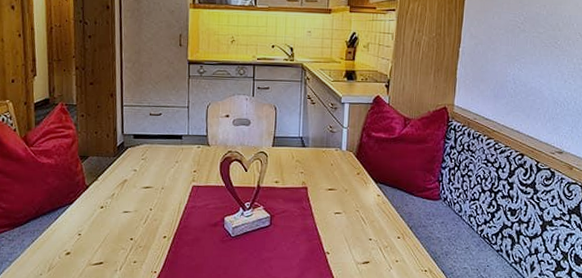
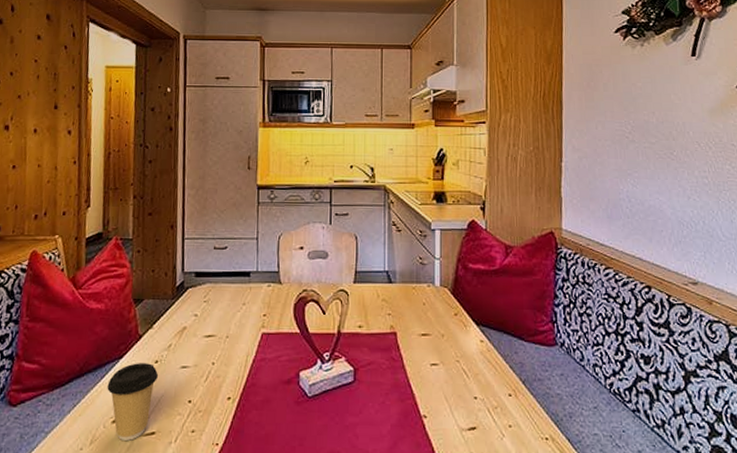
coffee cup: none [60,208,104,268] -> present [107,363,158,441]

